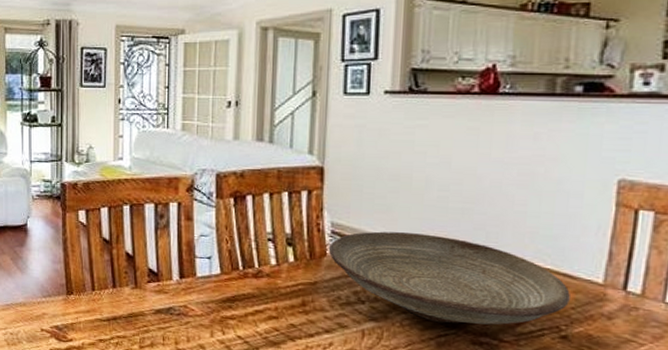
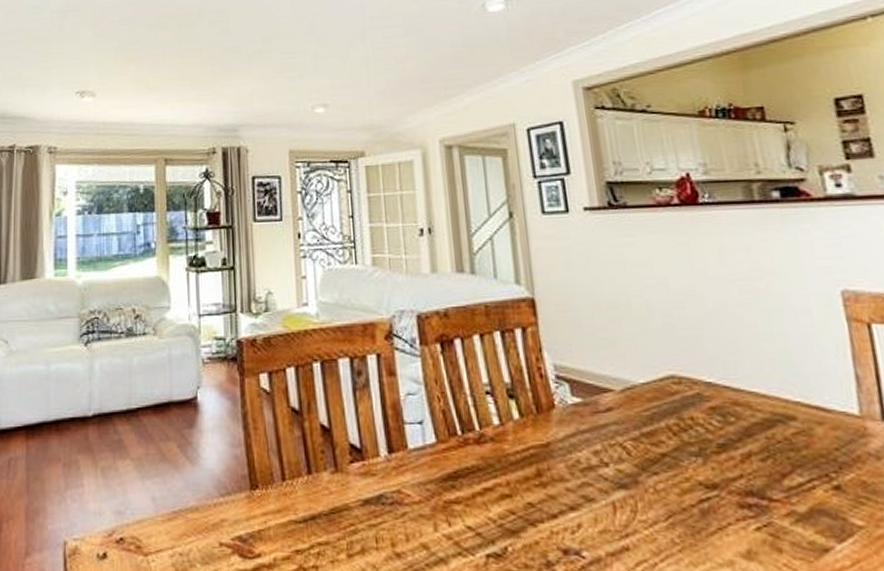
decorative bowl: present [328,231,570,325] -> none [555,370,832,483]

